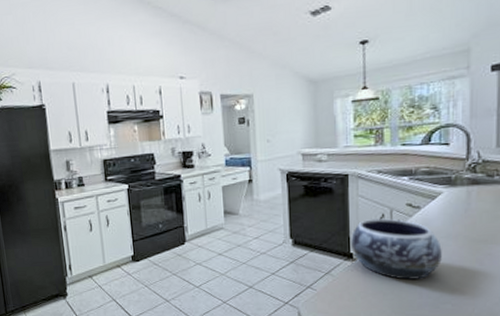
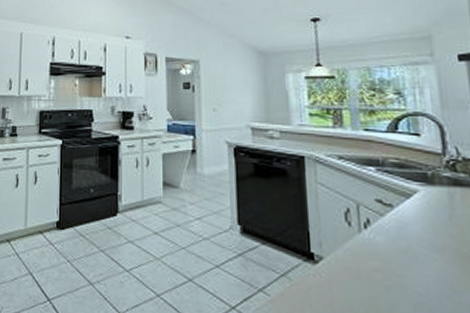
decorative bowl: present [351,218,442,280] -> none [311,213,427,300]

